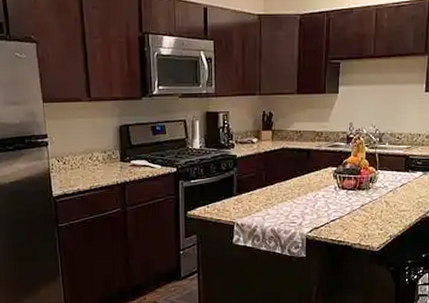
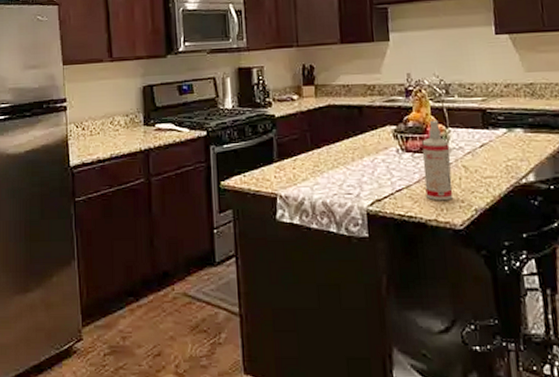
spray bottle: none [354,163,377,229] -> present [422,120,453,201]

